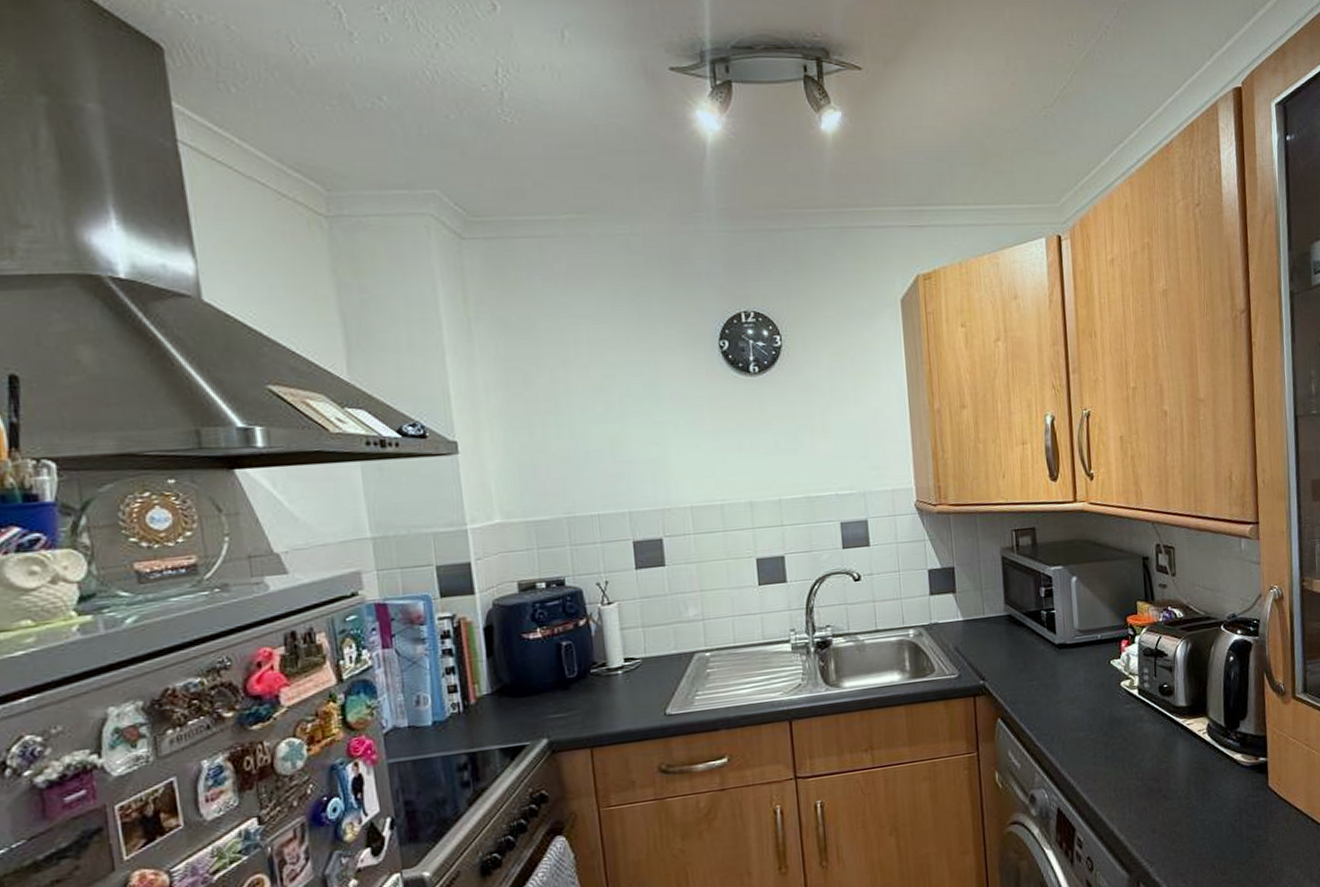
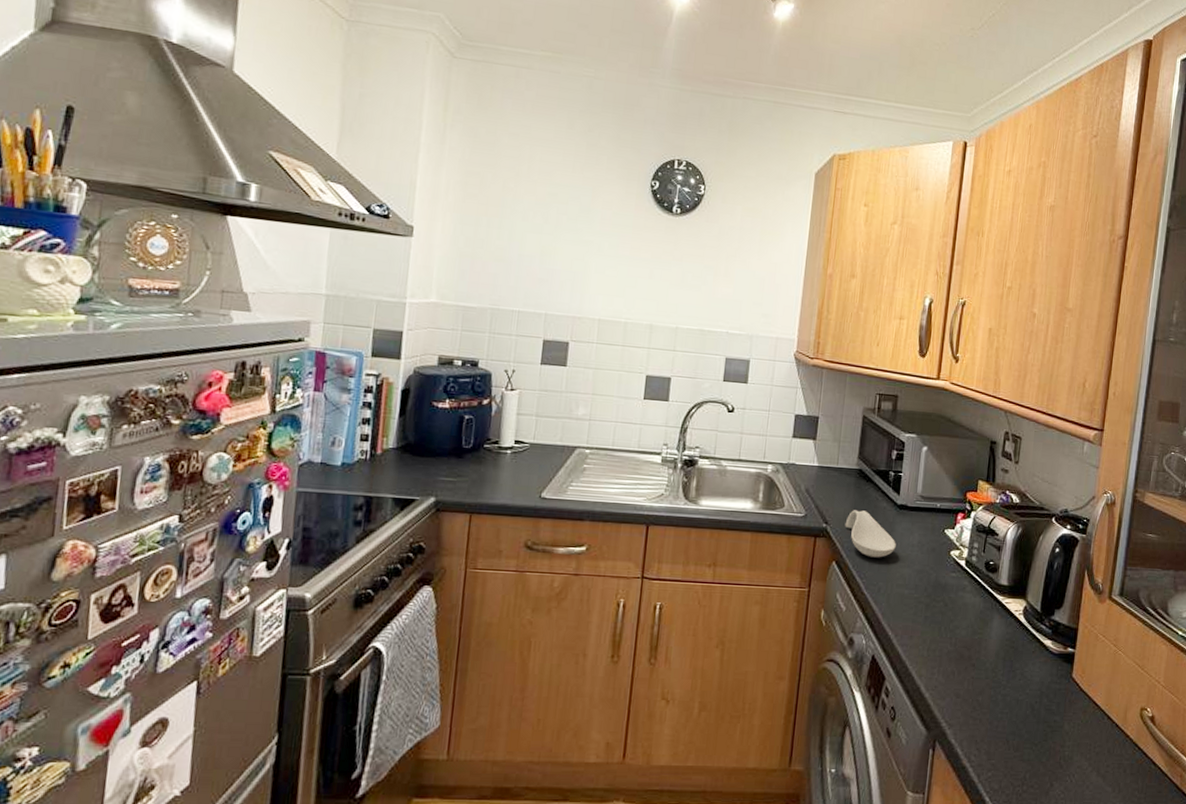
spoon rest: none [1003,658,1062,707] -> present [845,510,896,558]

